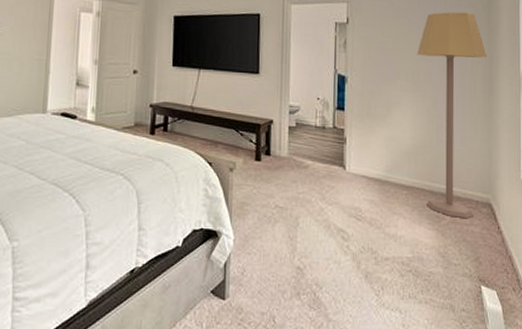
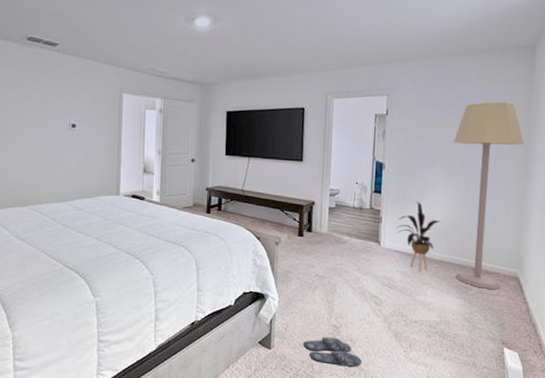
slippers: none [263,281,329,317] -> present [303,337,362,367]
house plant: none [362,120,408,201] -> present [396,202,441,273]

